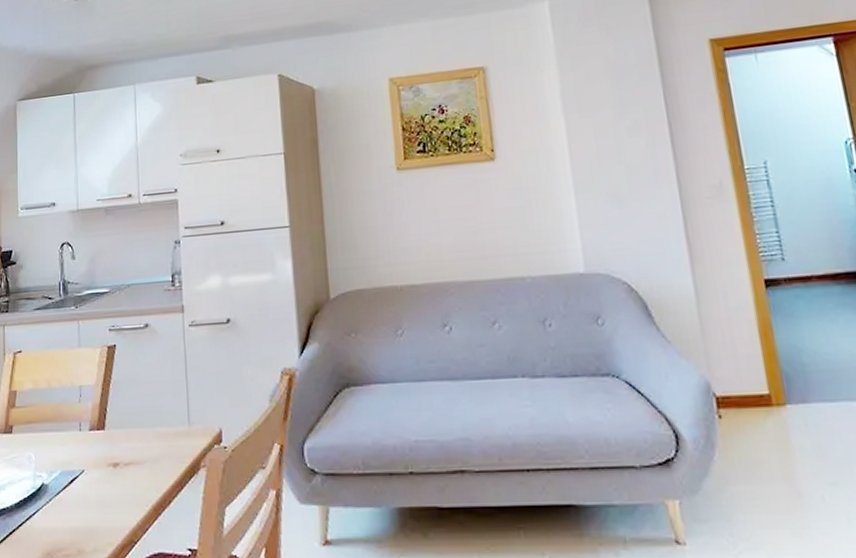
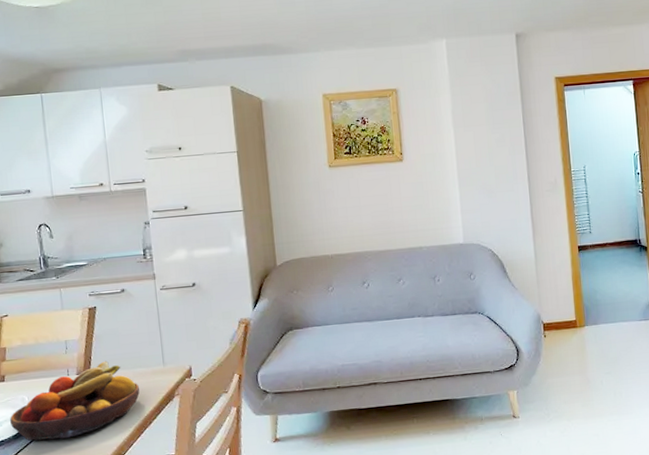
fruit bowl: none [13,414,160,513] -> present [9,360,140,441]

